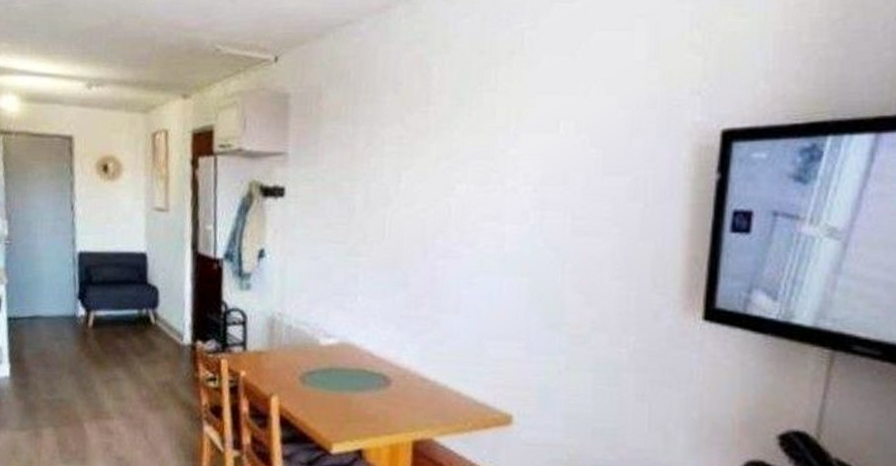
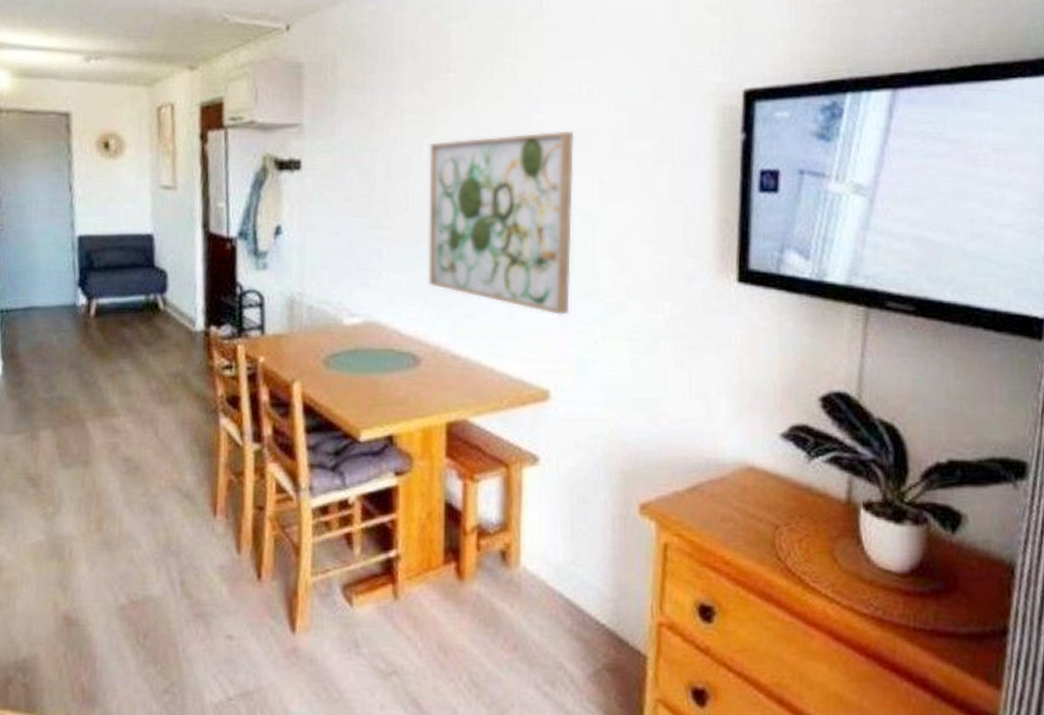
wall art: none [401,166,549,345] -> present [428,130,575,315]

